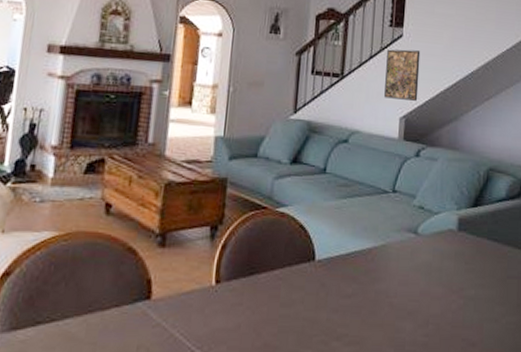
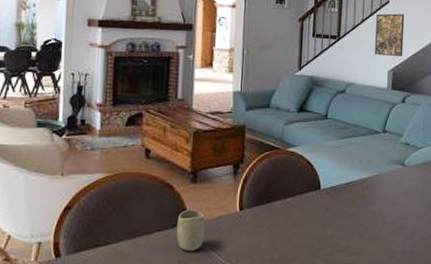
cup: none [136,280,174,334] -> present [176,209,206,251]

